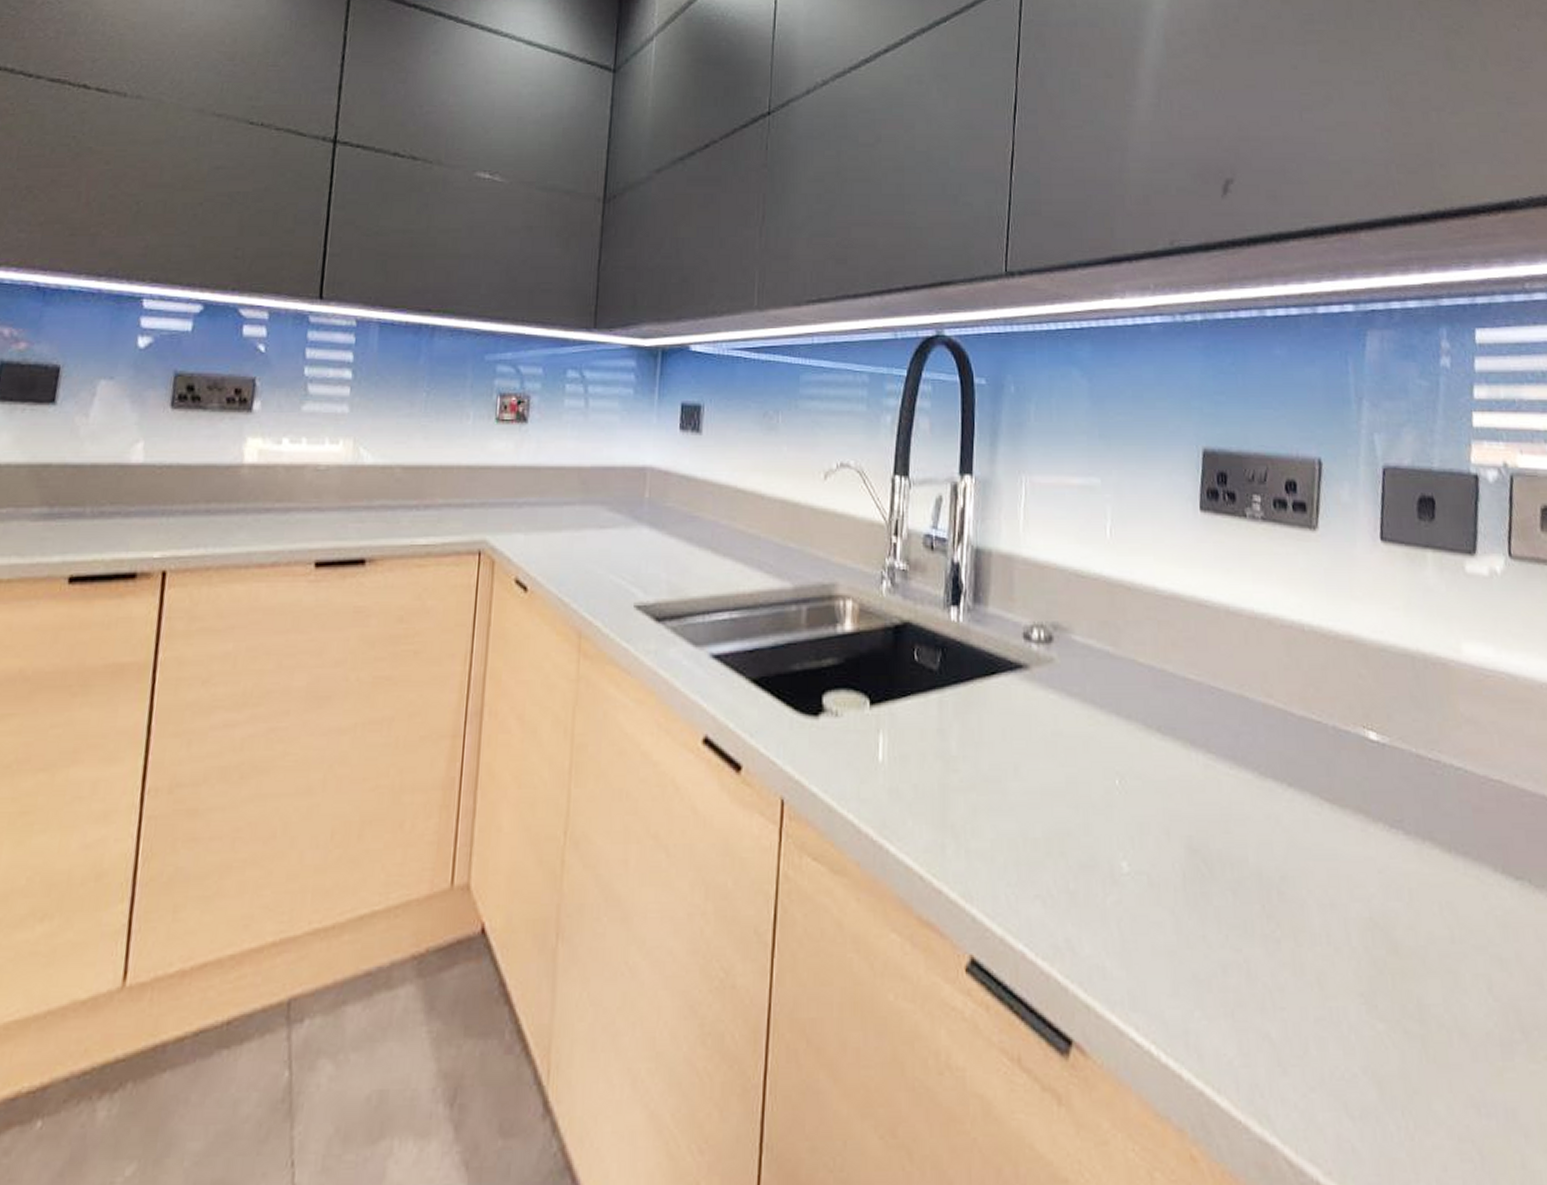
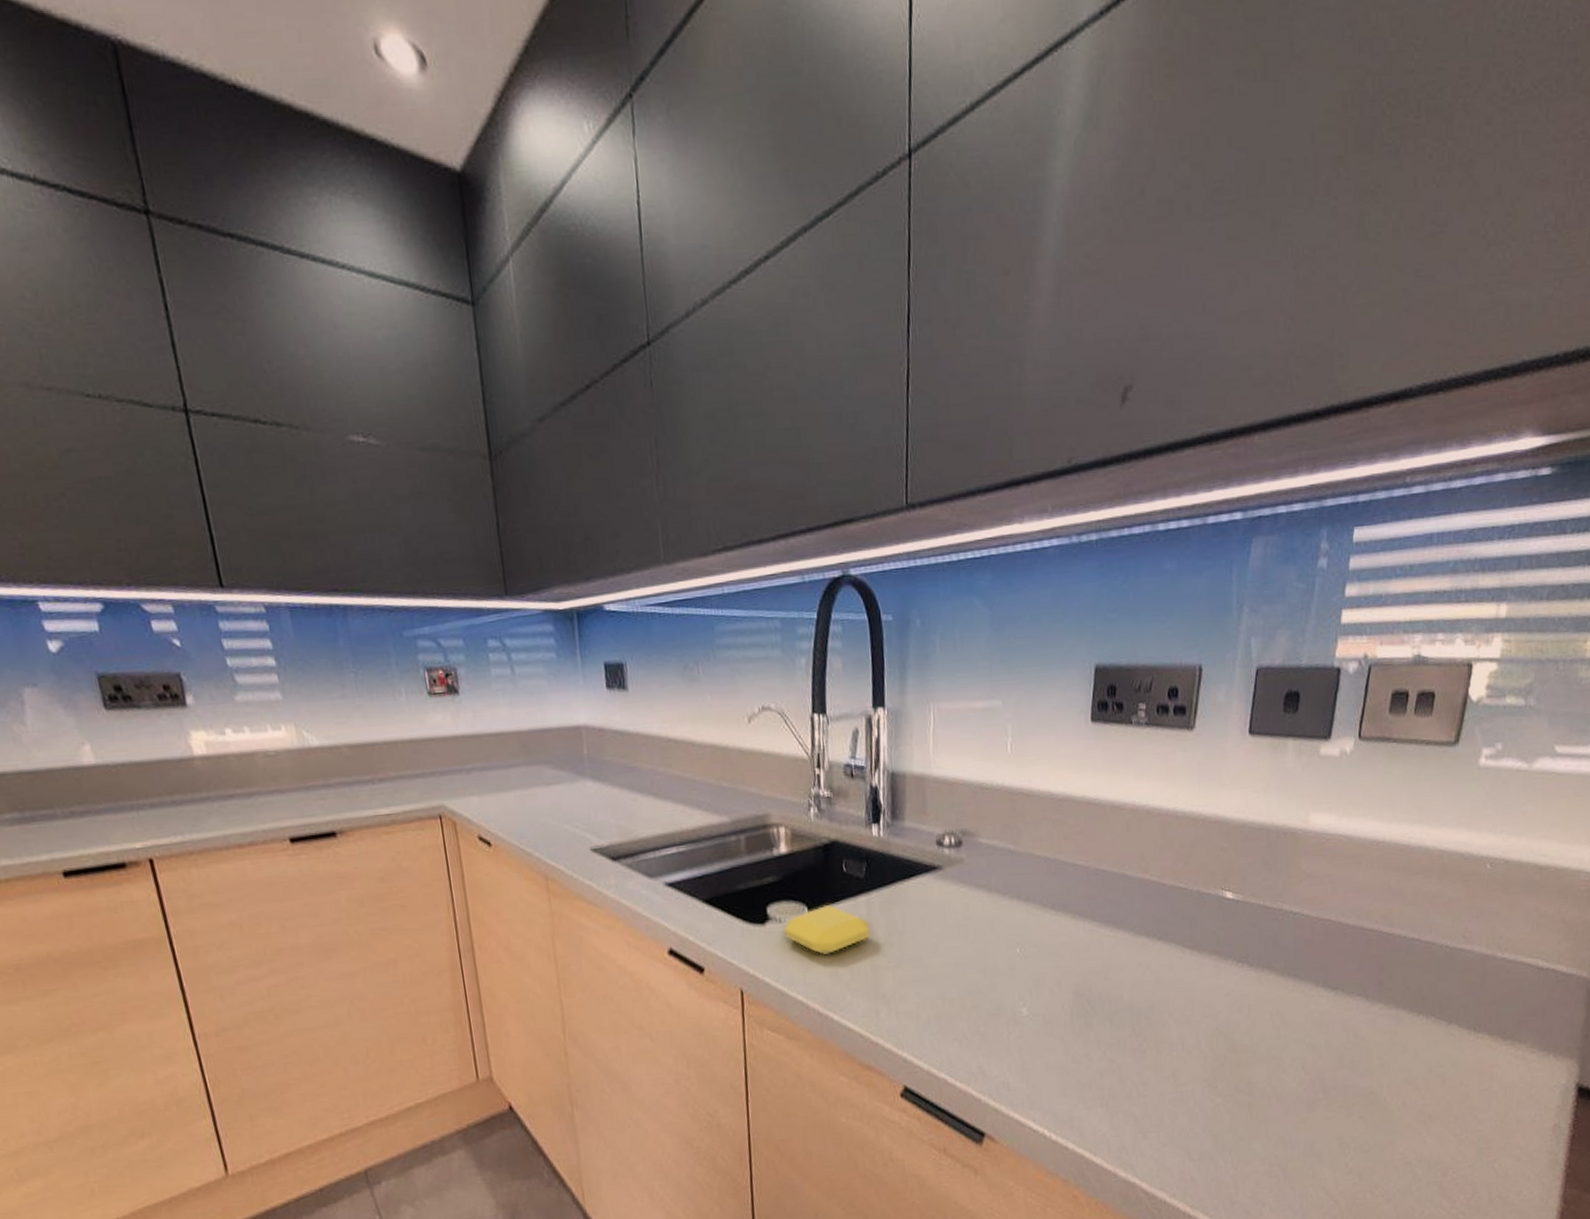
soap bar: none [839,699,941,765] -> present [783,904,870,956]

